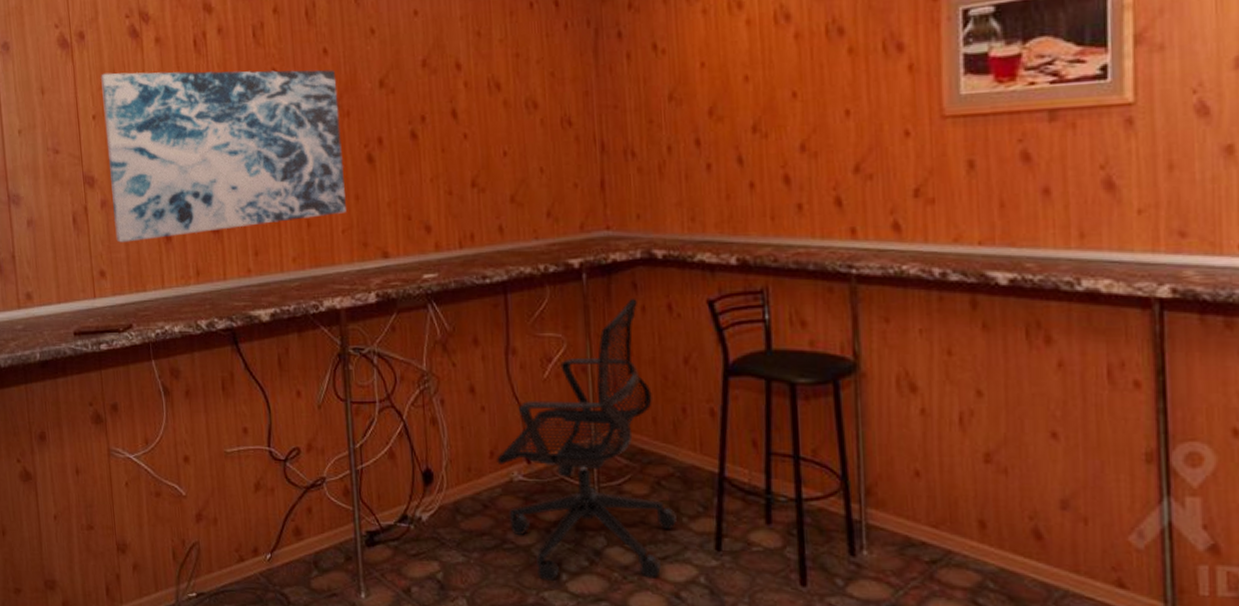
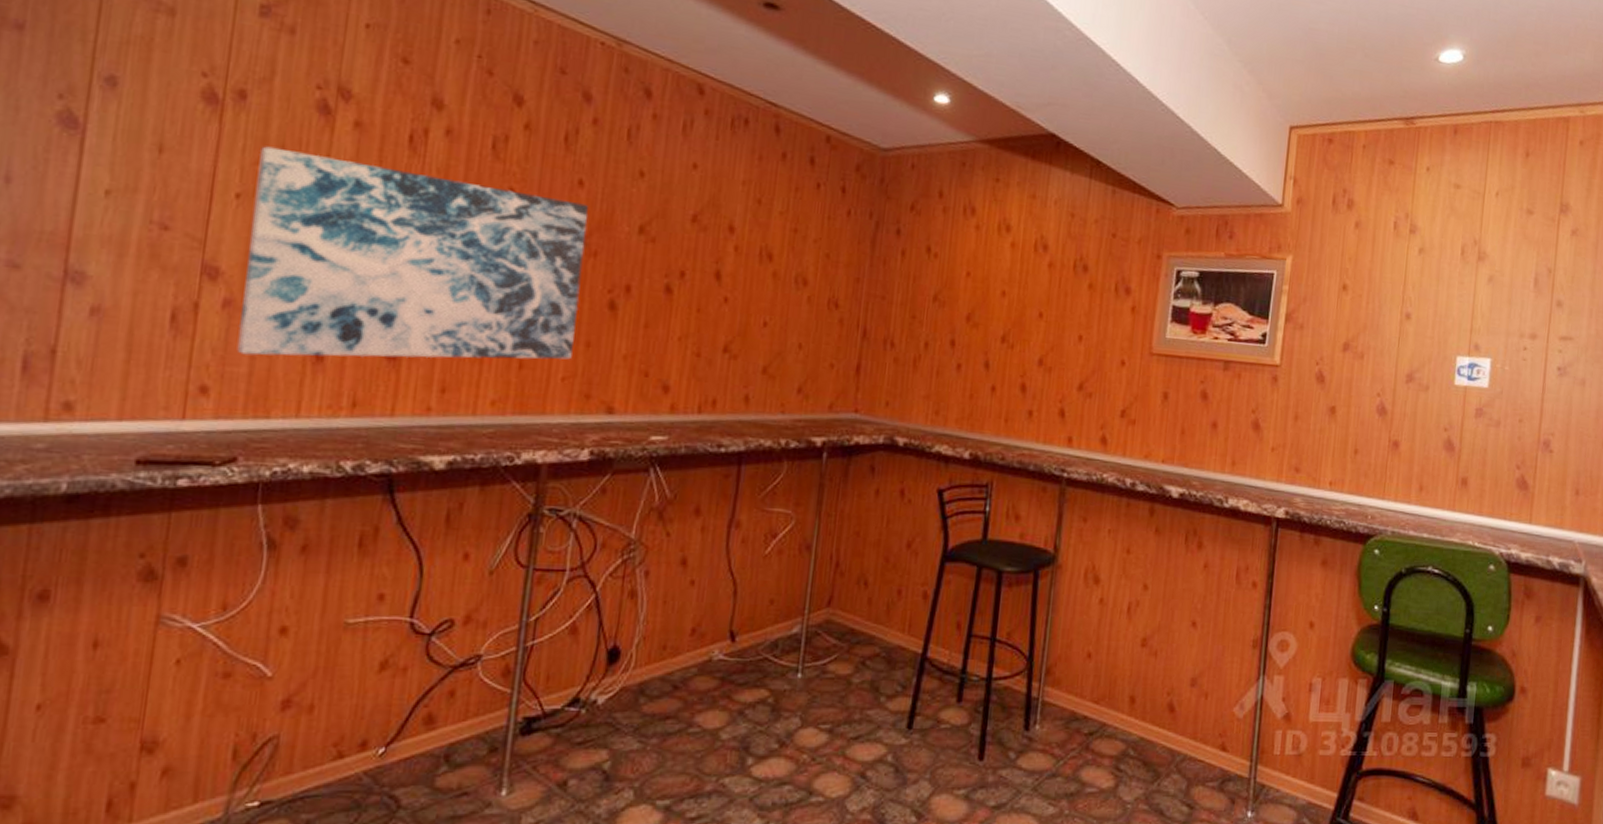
office chair: present [497,297,676,582] -> none [698,480,875,767]

